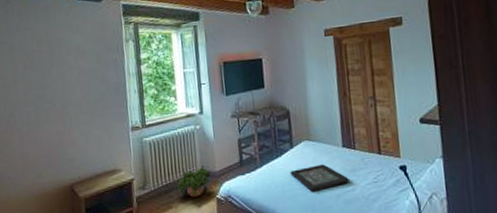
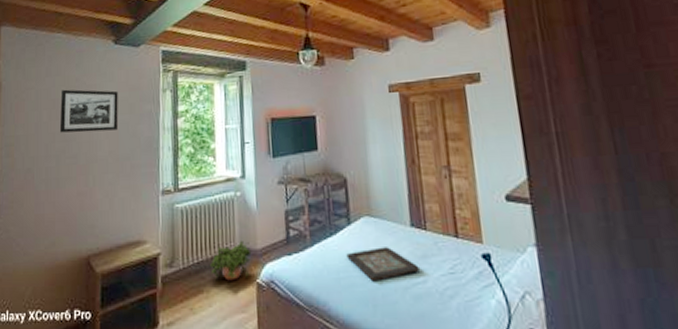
picture frame: none [32,42,88,81] -> present [59,89,119,133]

